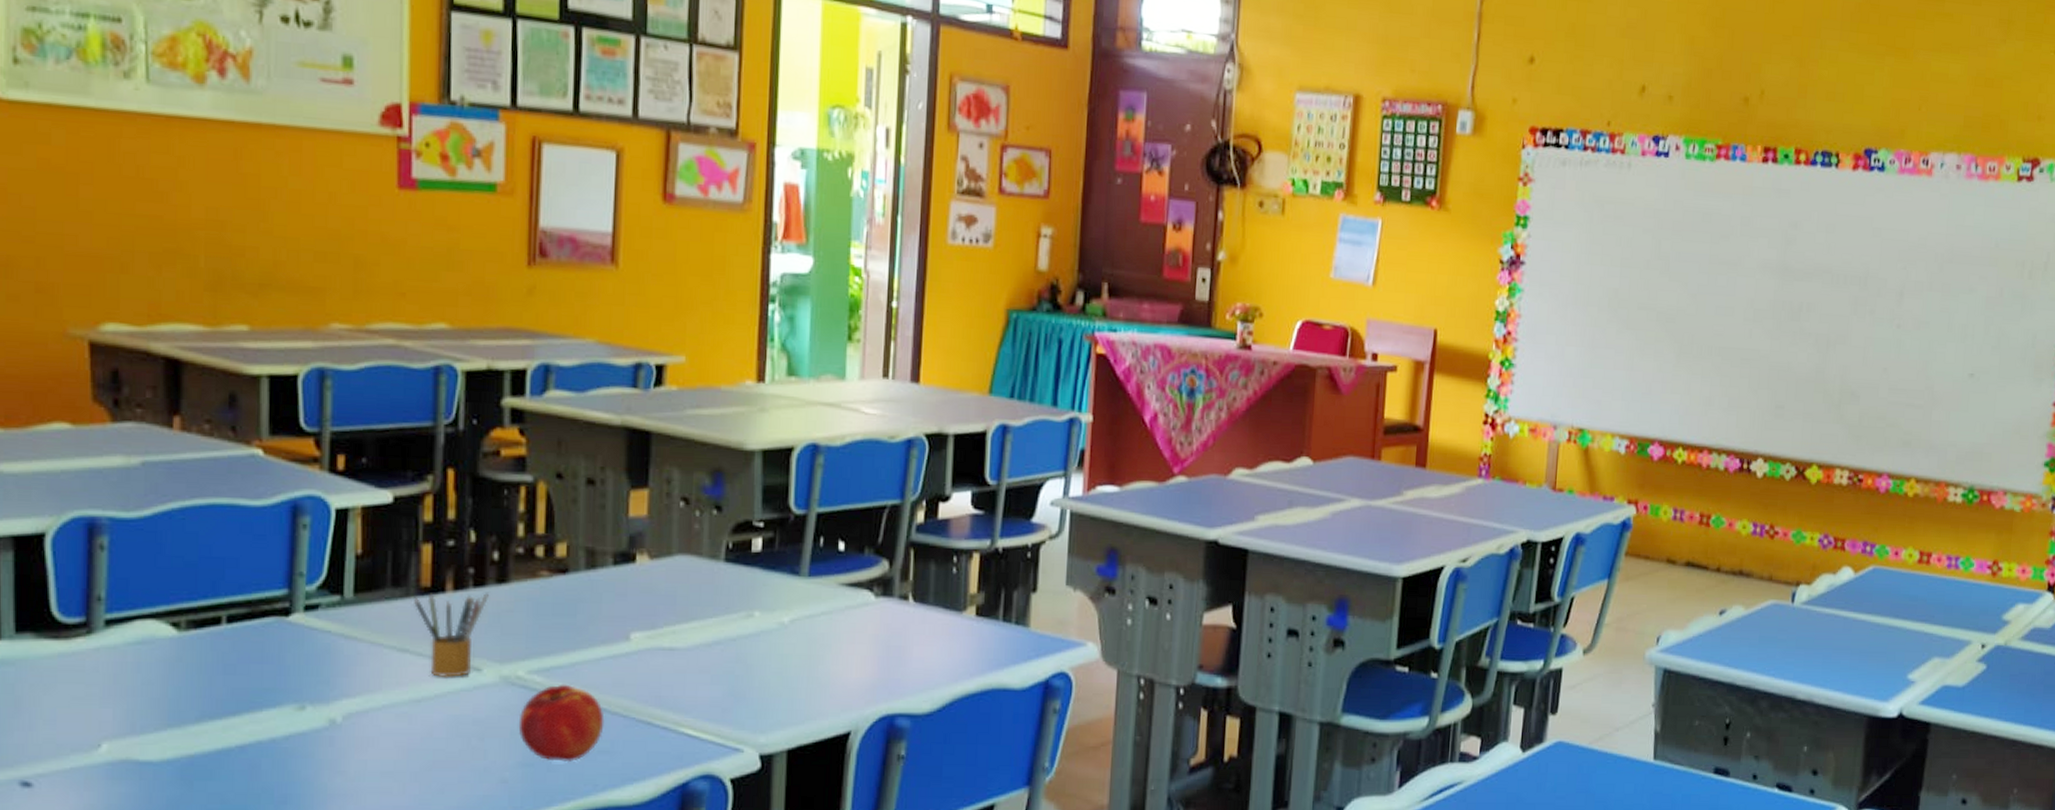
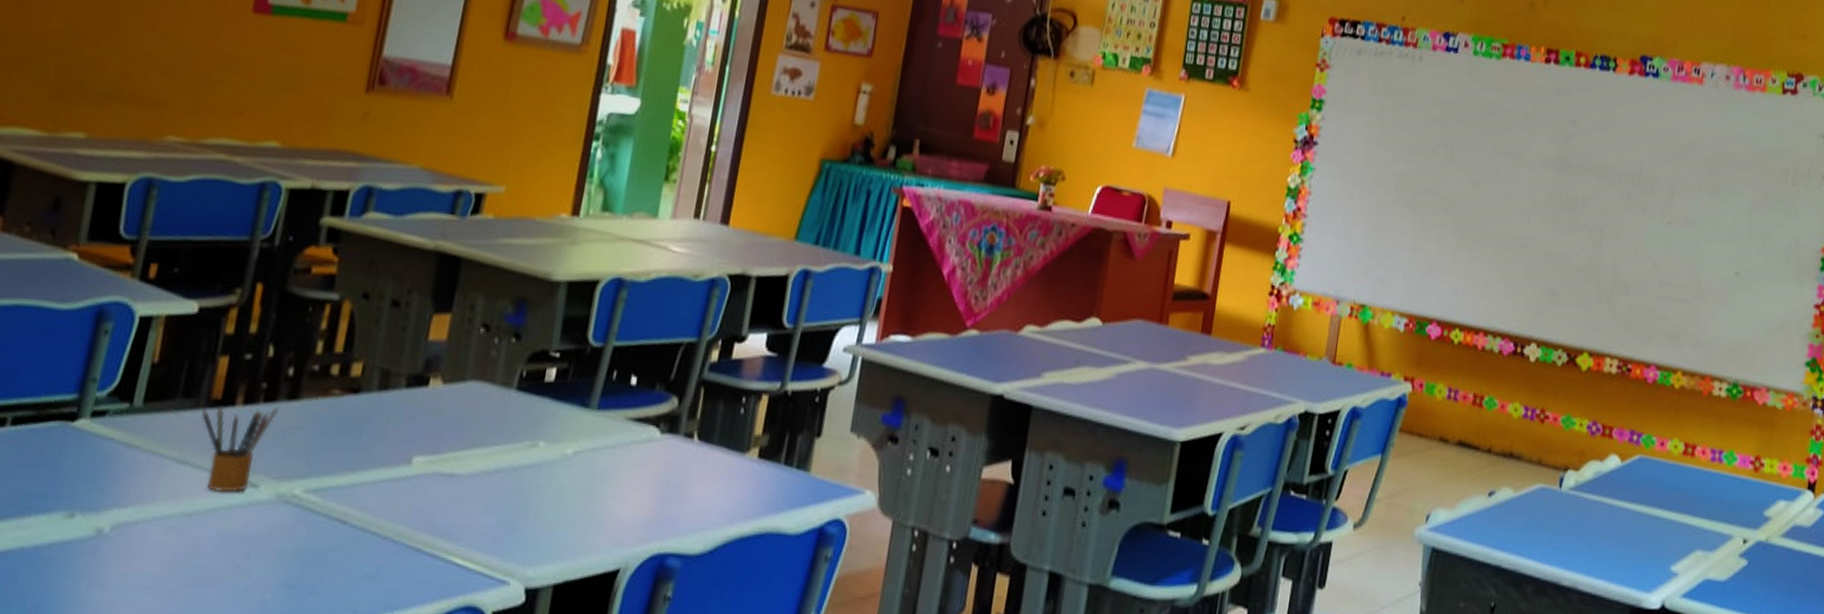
peach: present [518,684,605,763] -> none [286,505,376,587]

